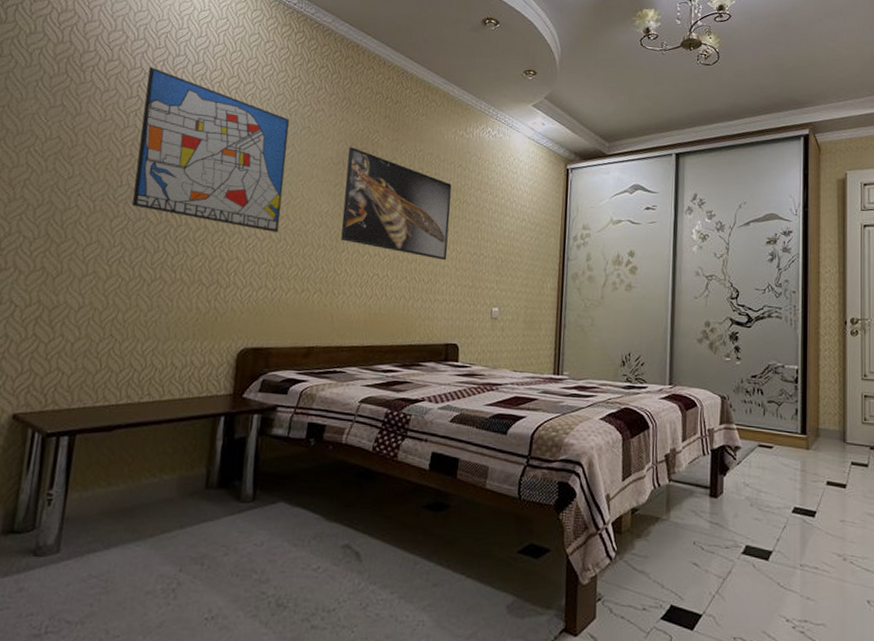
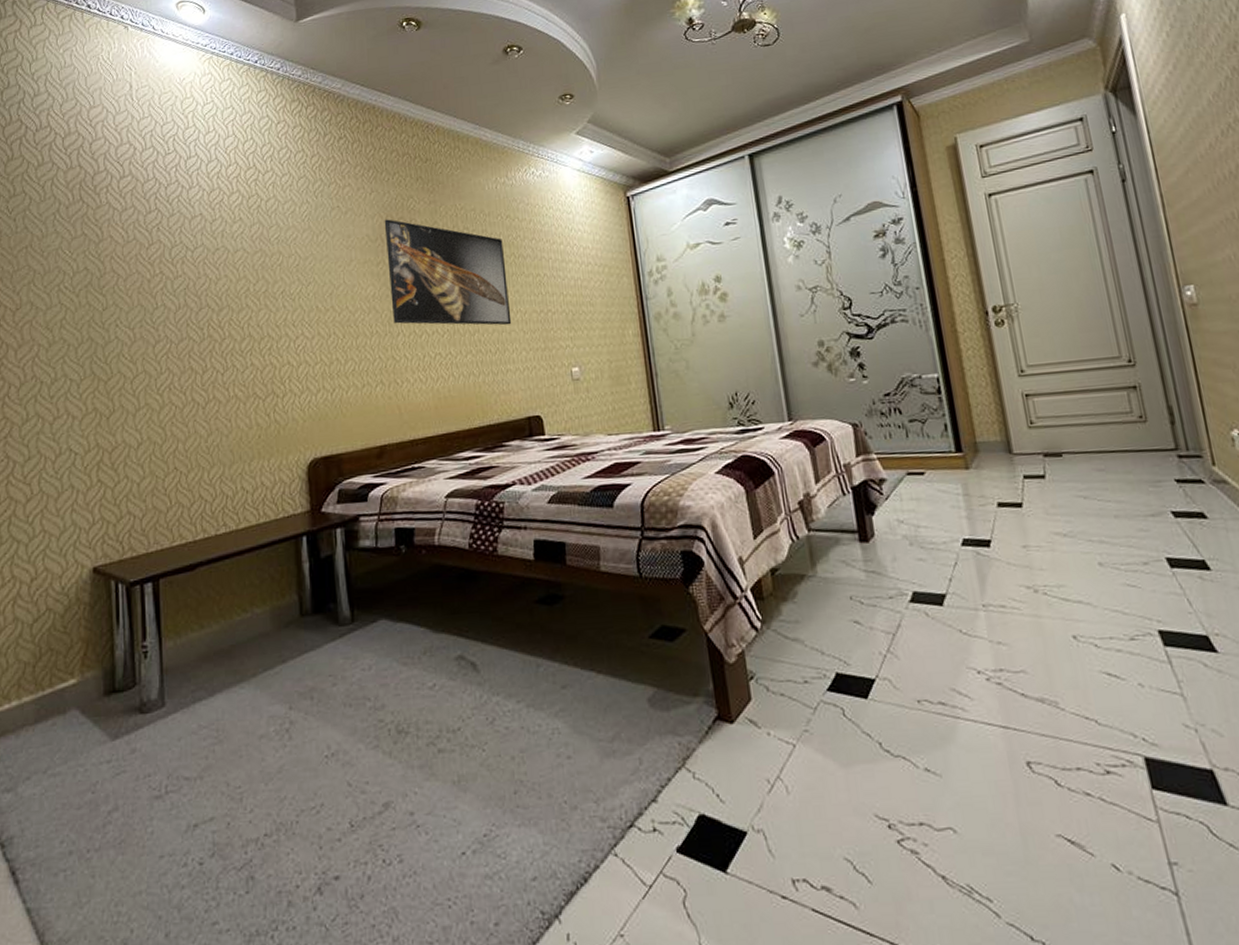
wall art: present [131,66,290,233] -> none [163,175,326,329]

